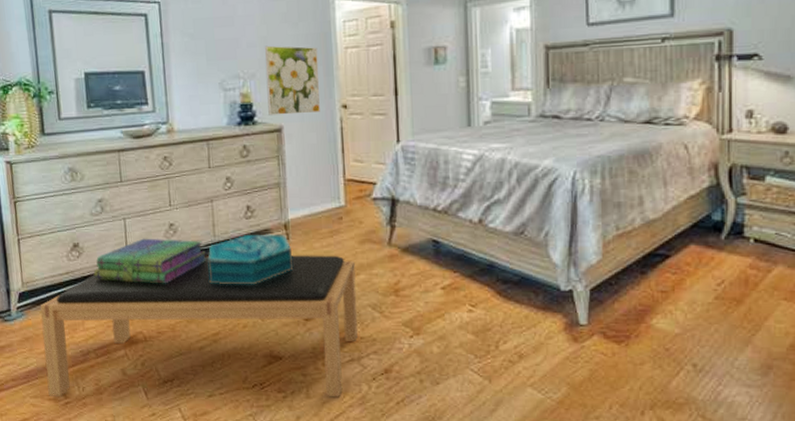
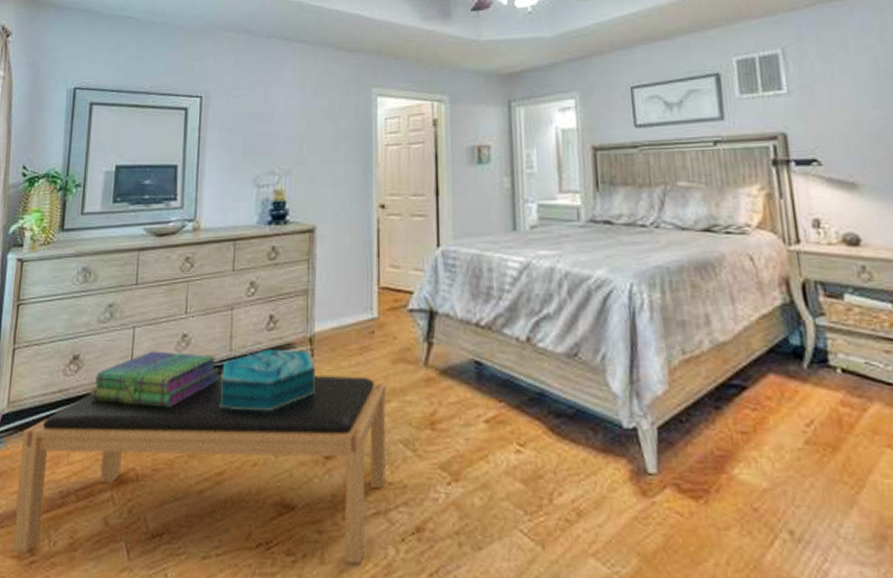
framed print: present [265,45,320,115] -> none [302,141,358,214]

